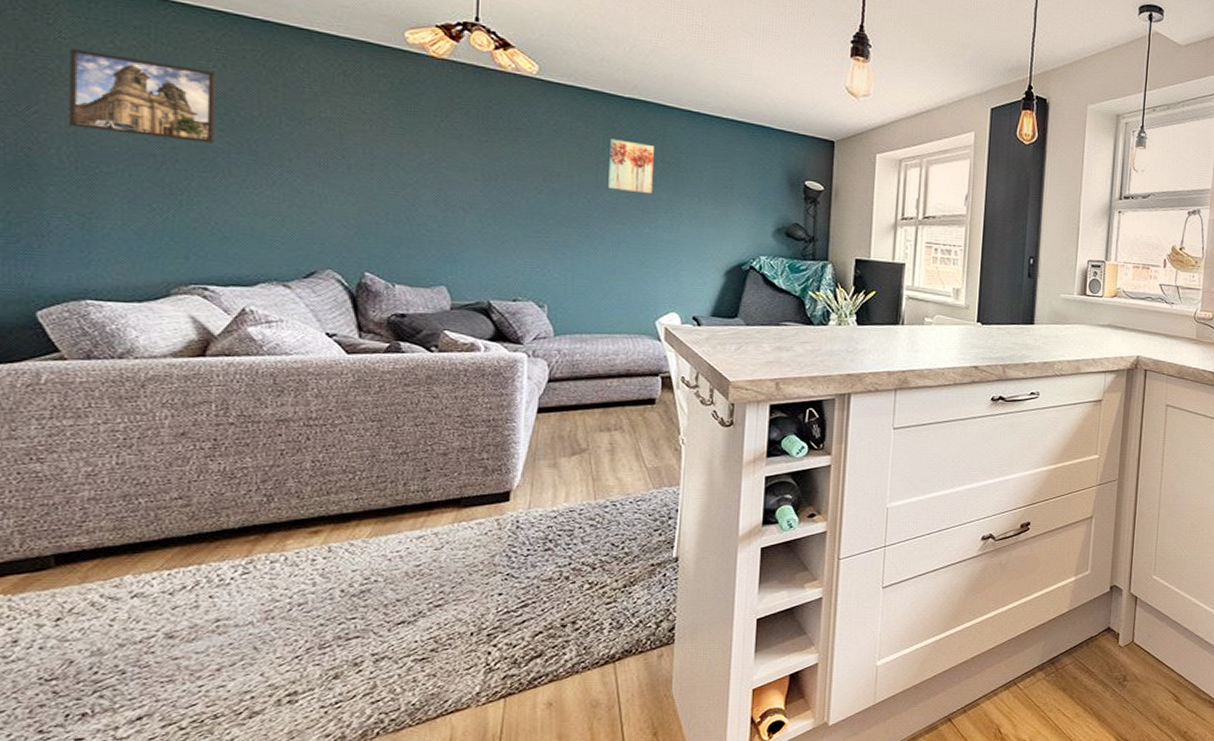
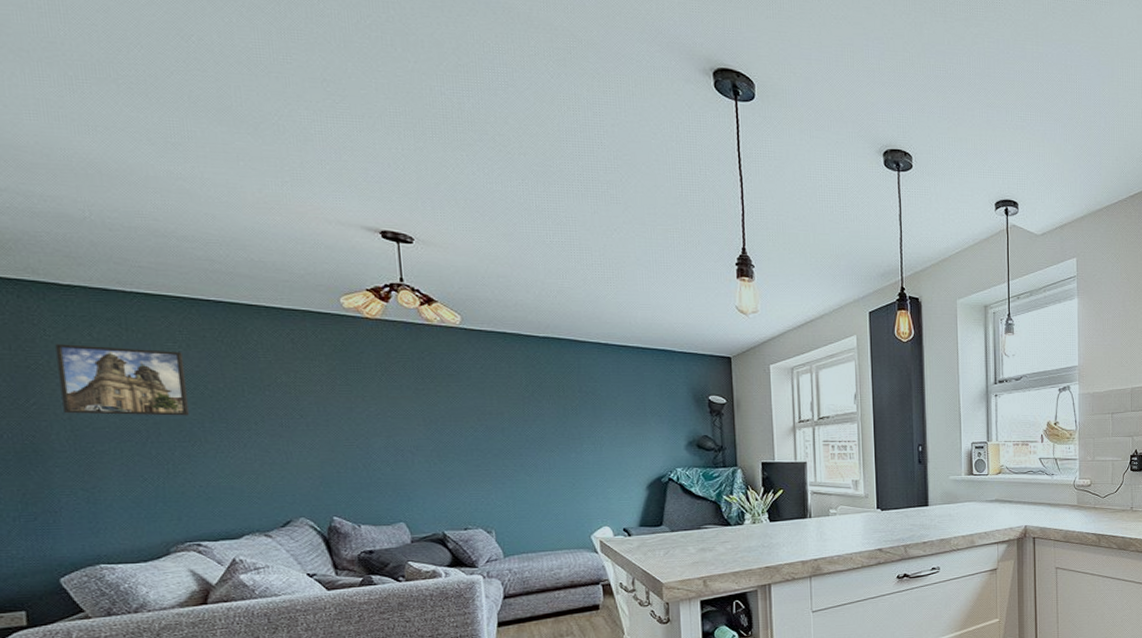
wall art: present [608,138,654,195] -> none [532,375,574,422]

